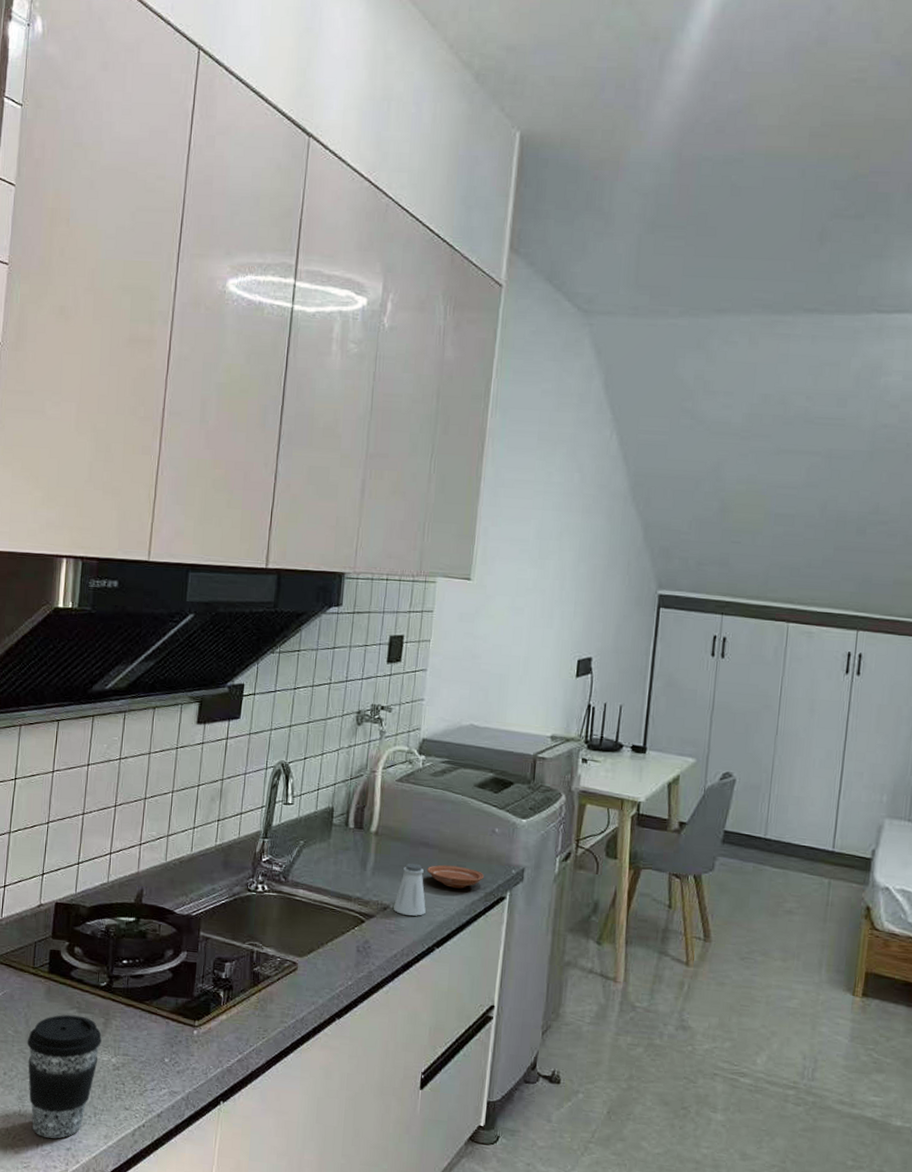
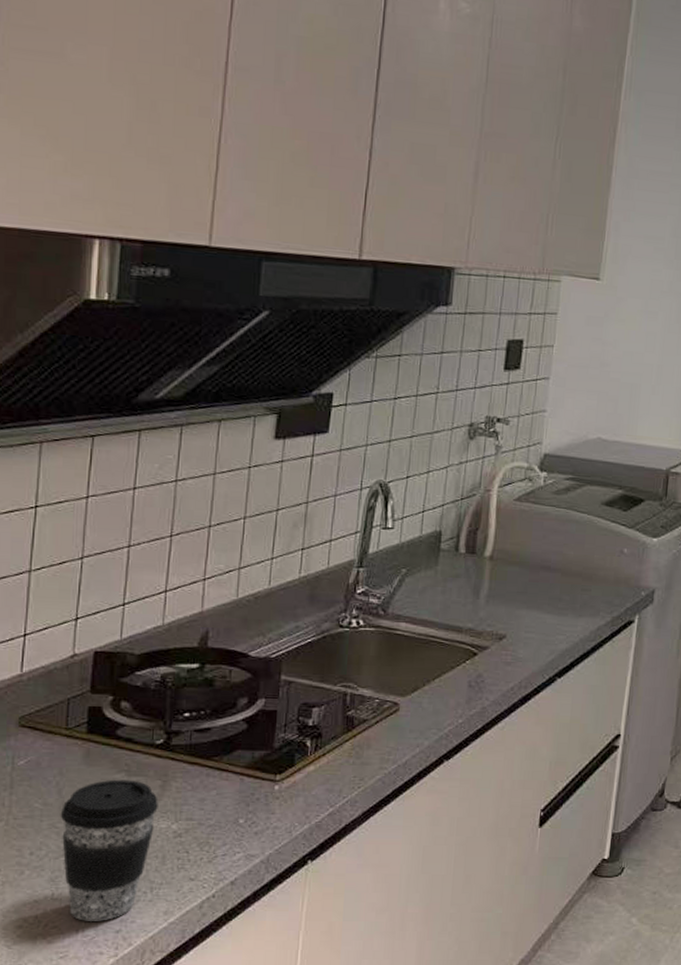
saltshaker: present [393,863,426,916] -> none [510,589,547,645]
plate: present [427,864,485,889] -> none [548,589,612,614]

